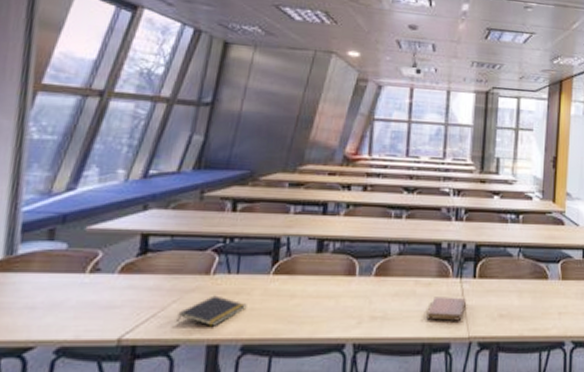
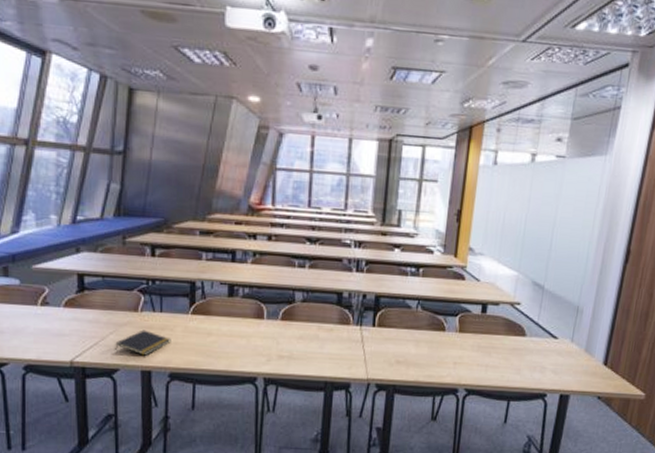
notebook: present [426,297,466,321] -> none [329,341,365,364]

